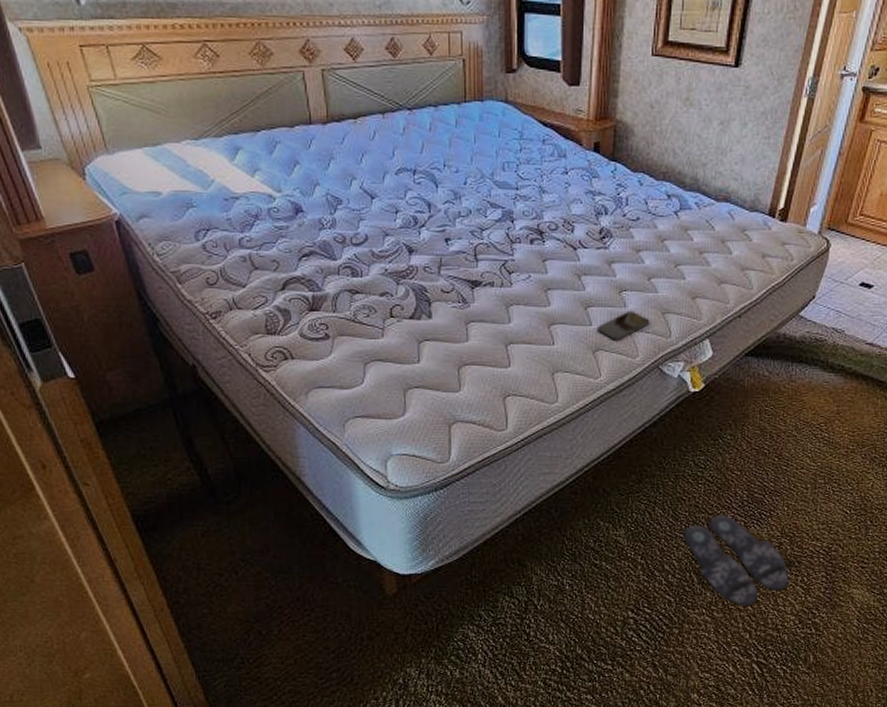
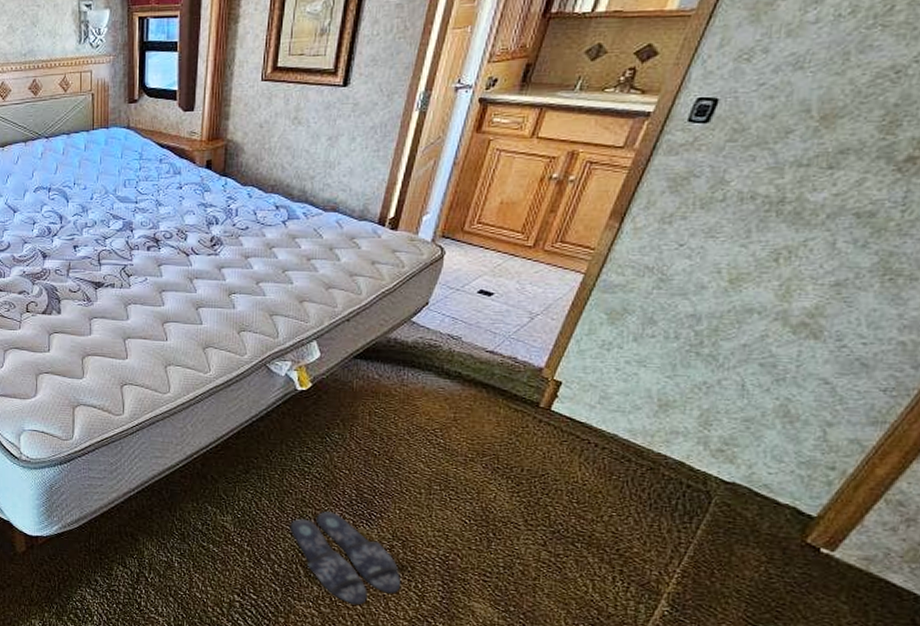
smartphone: present [596,310,650,340] -> none [206,312,258,339]

